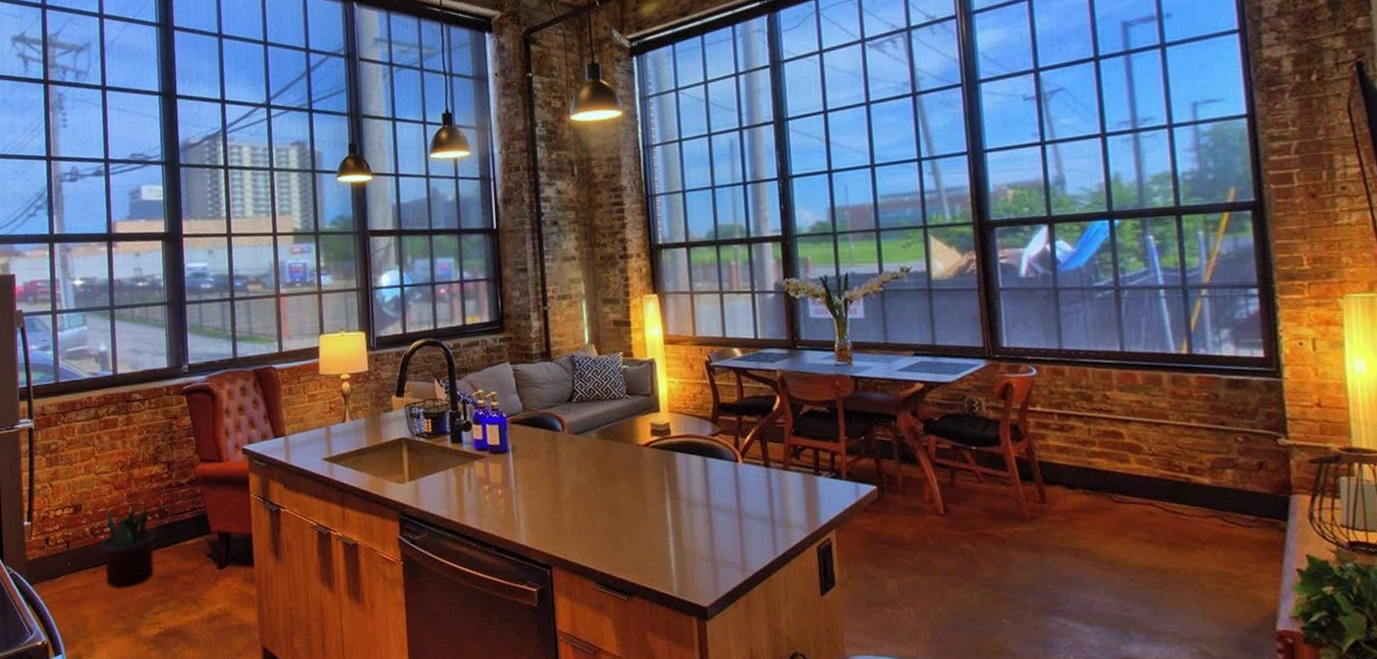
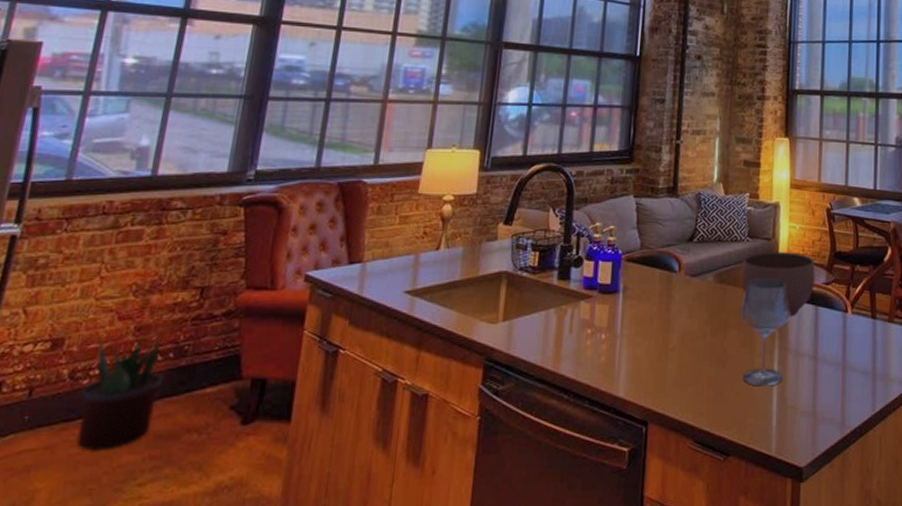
bowl: none [624,406,701,468] -> present [741,252,815,317]
wine glass: none [627,432,678,534] -> present [740,278,791,386]

